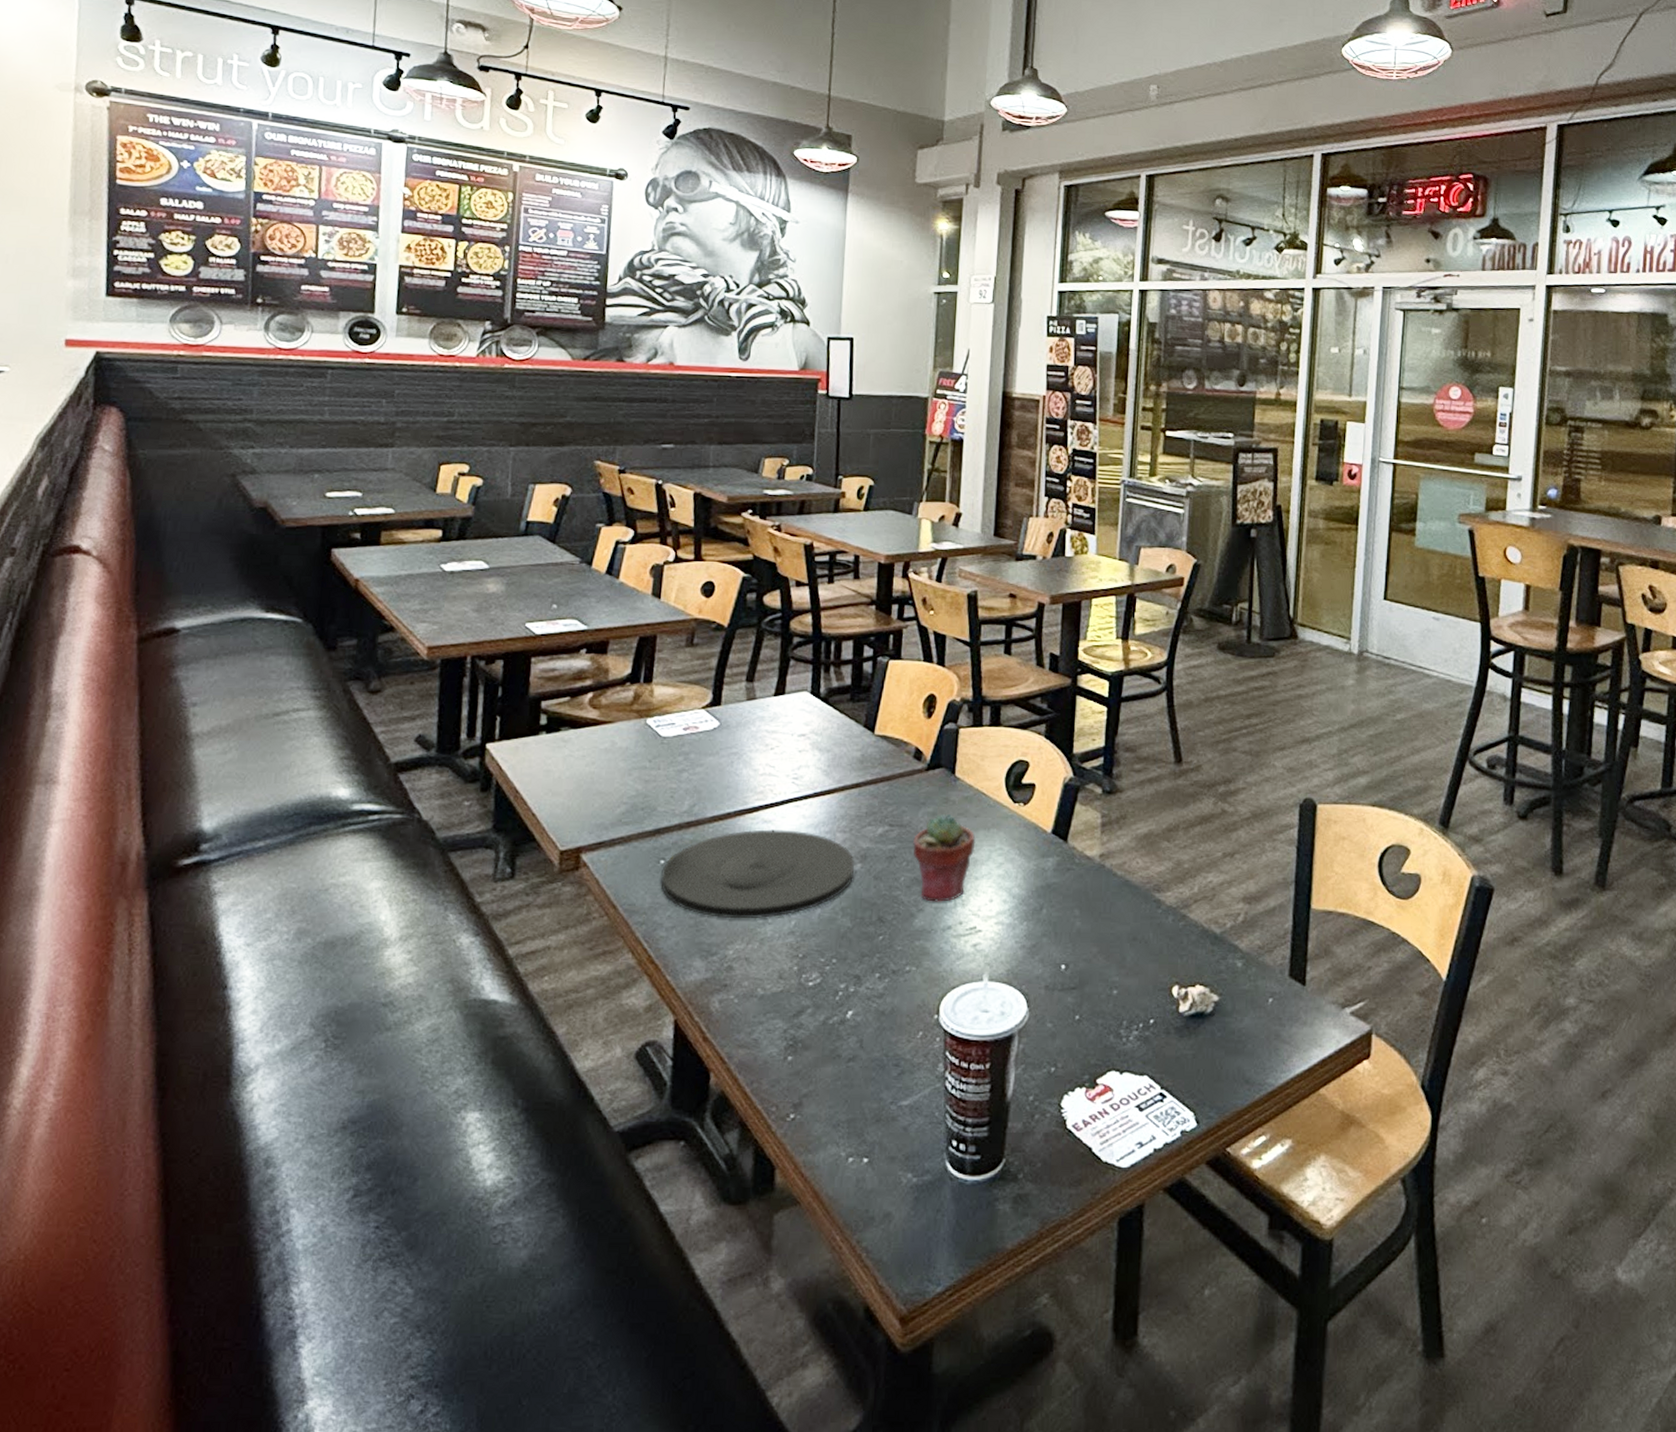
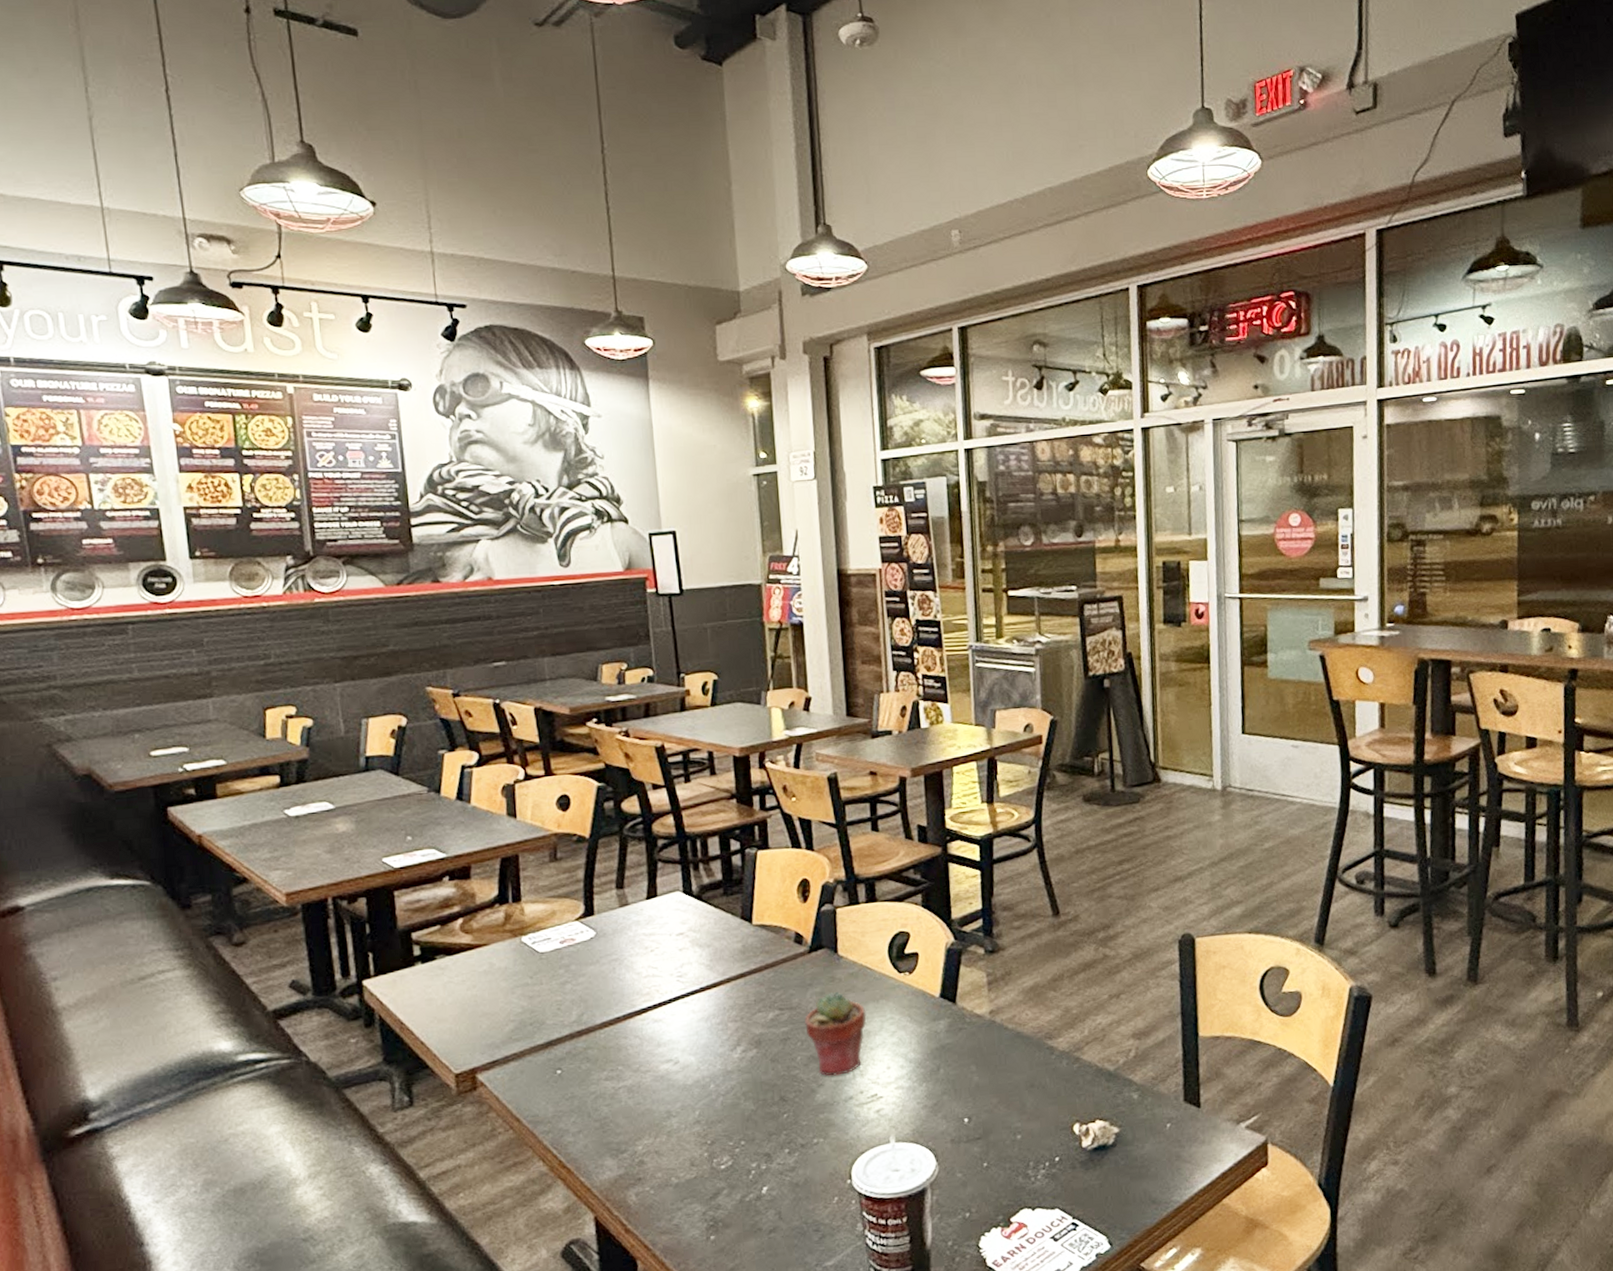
plate: present [661,829,854,919] -> none [560,1026,752,1117]

